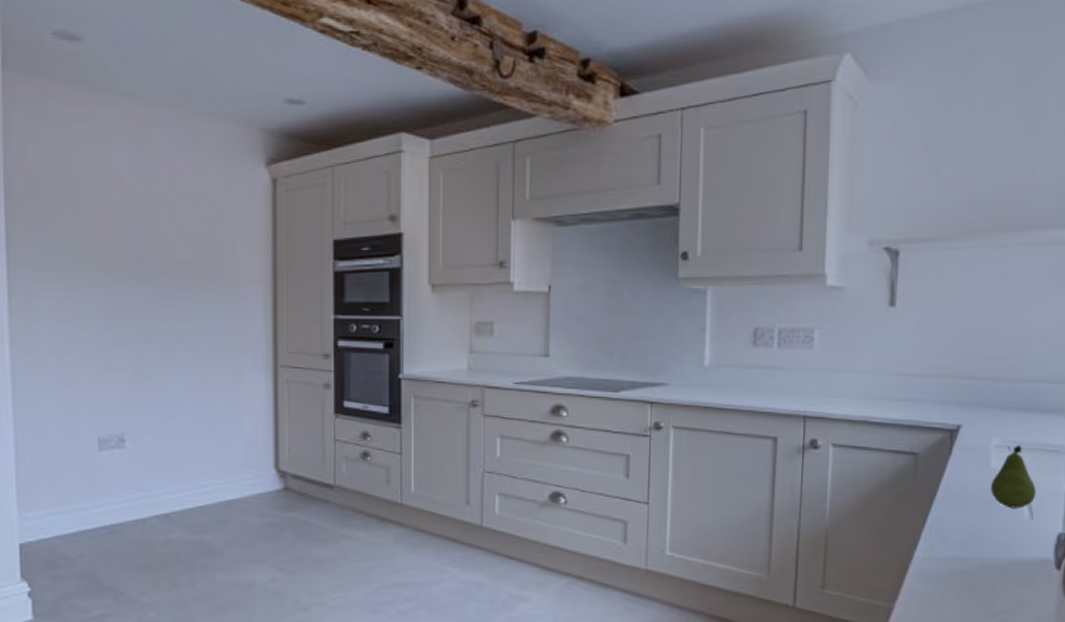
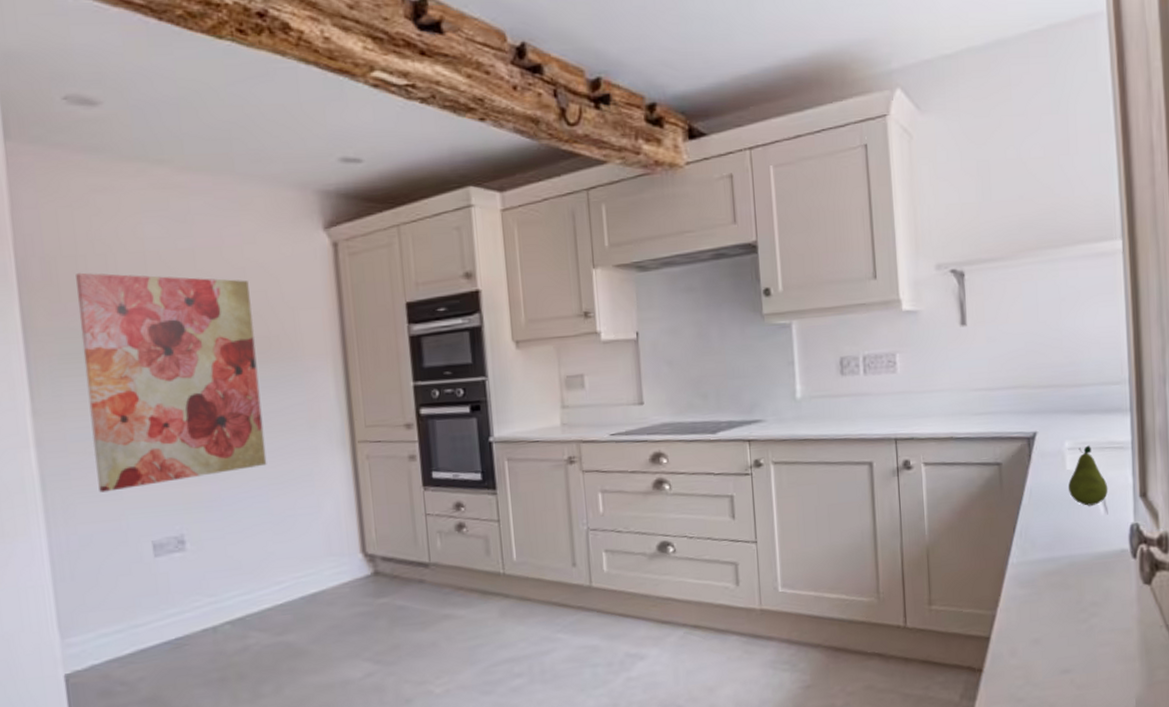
wall art: none [52,191,199,389] -> present [76,272,267,493]

